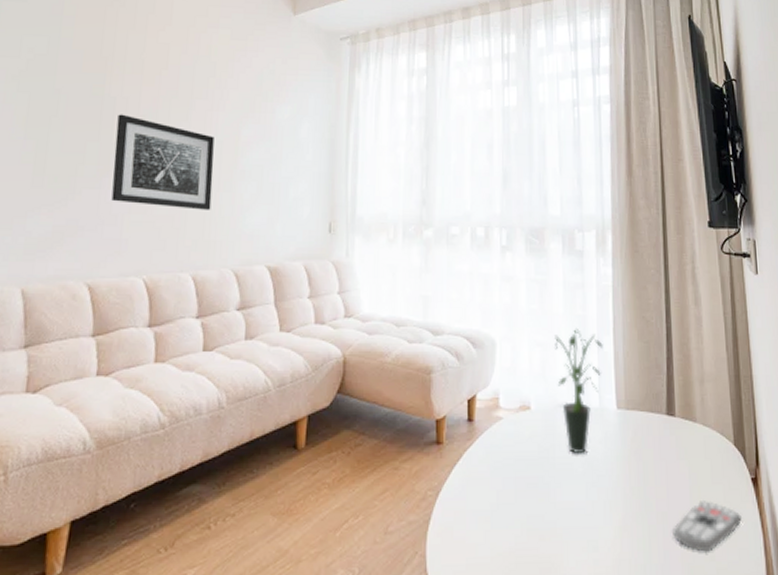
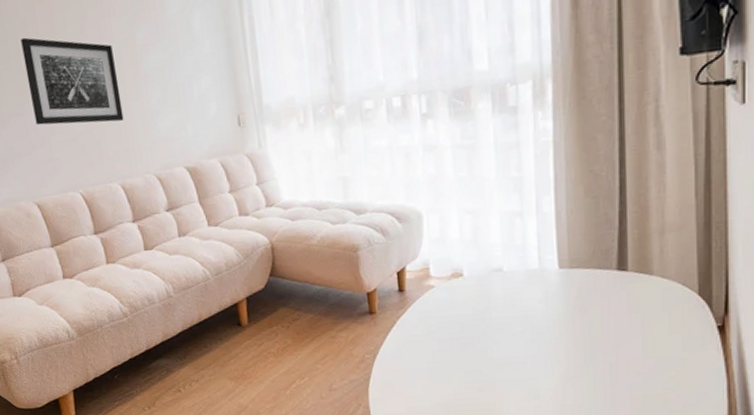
potted plant: present [555,327,603,454] -> none [486,190,543,314]
remote control: present [671,499,742,552] -> none [619,349,702,397]

